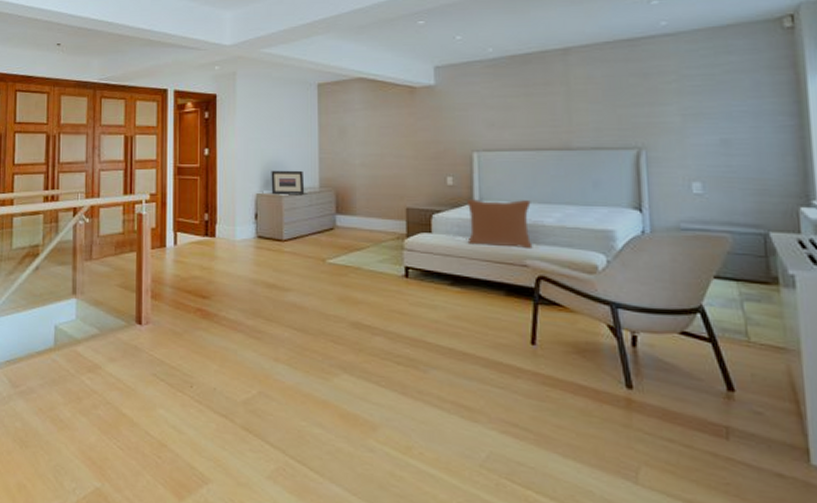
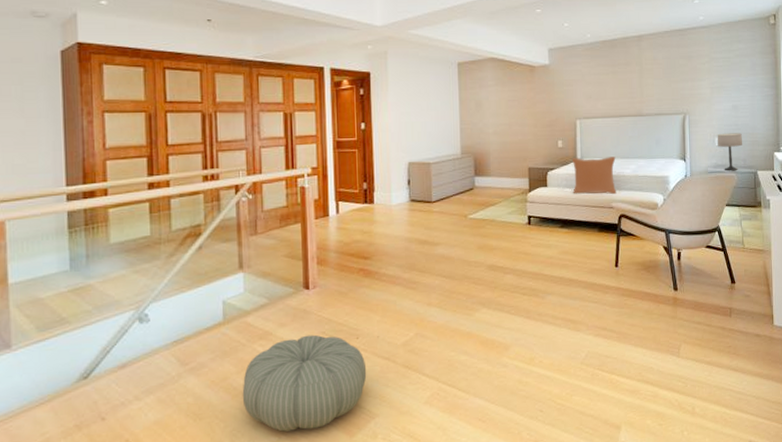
pouf: none [68,374,201,482] -> present [242,334,367,432]
picture frame: present [271,170,305,194] -> none [420,140,449,162]
table lamp: none [694,177,742,230] -> present [717,133,743,171]

